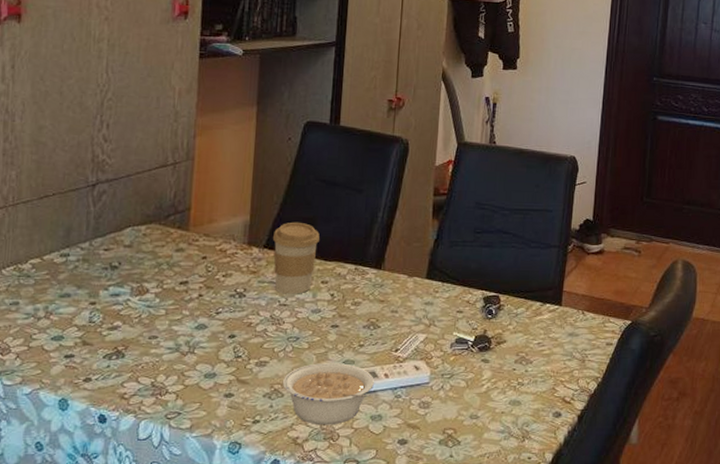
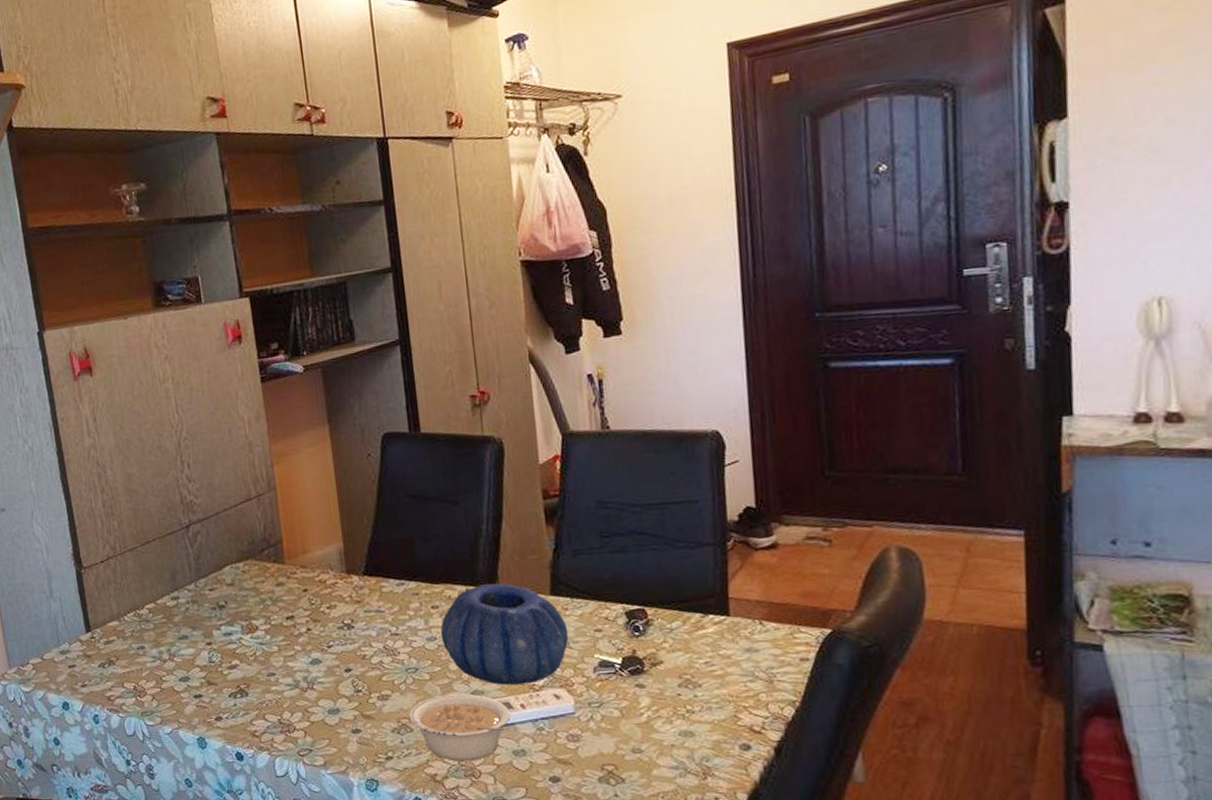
coffee cup: present [272,222,321,294] -> none [370,544,422,623]
decorative bowl: none [325,265,436,356] -> present [440,583,569,685]

